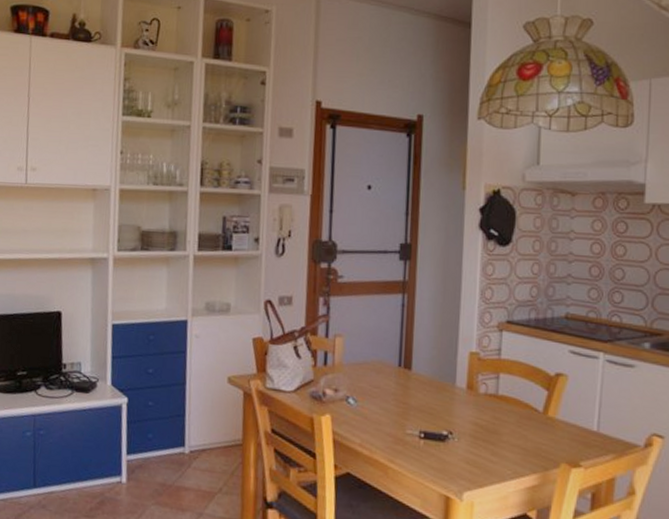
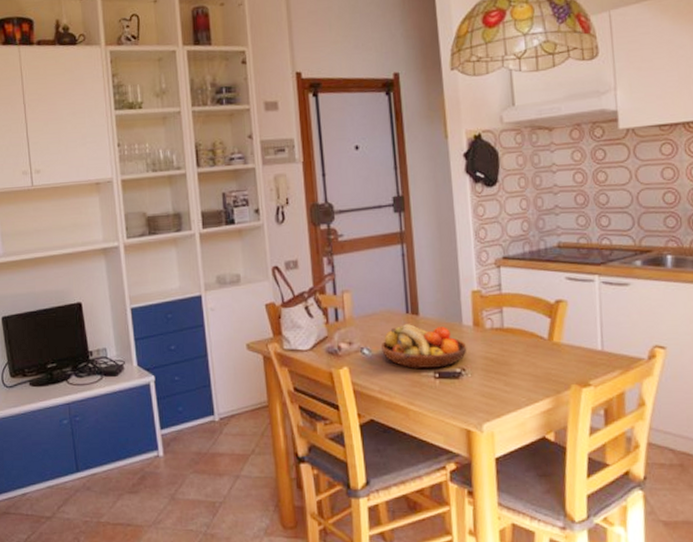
fruit bowl: none [368,378,458,428] -> present [382,324,467,369]

